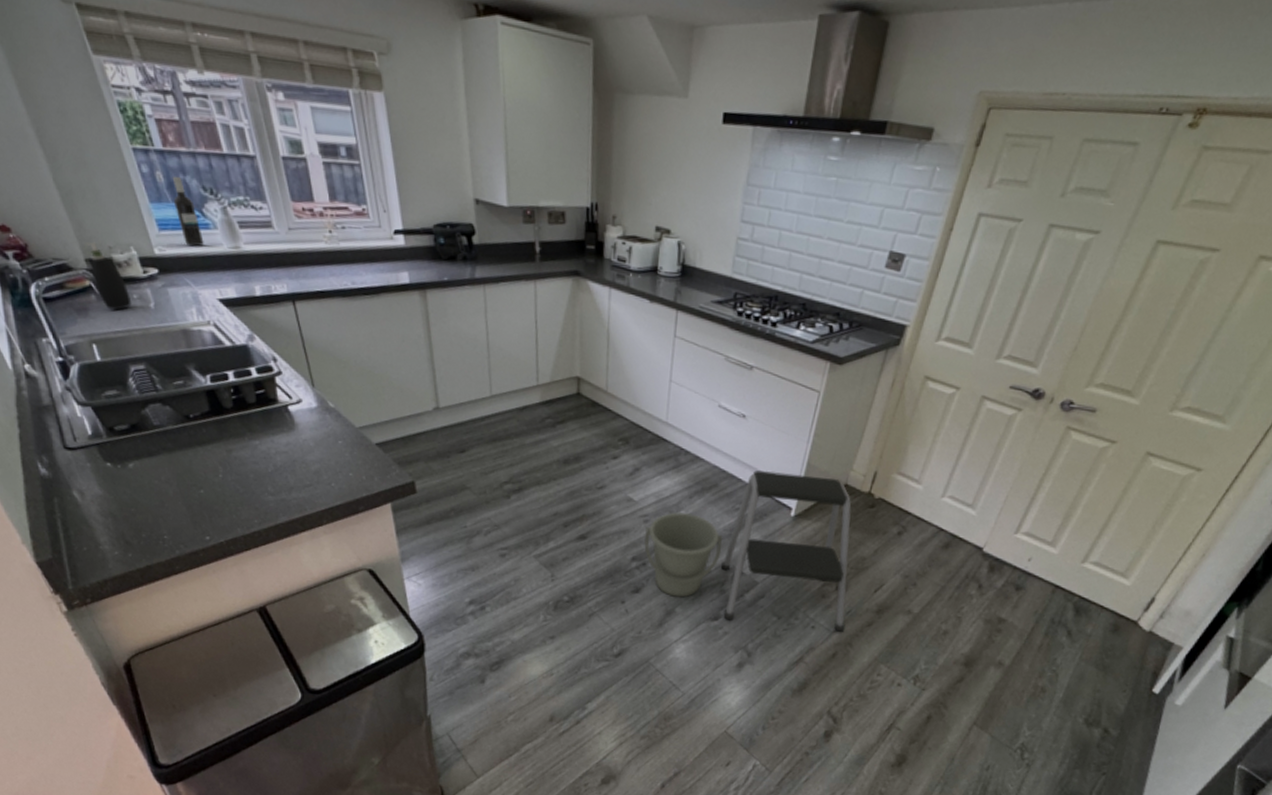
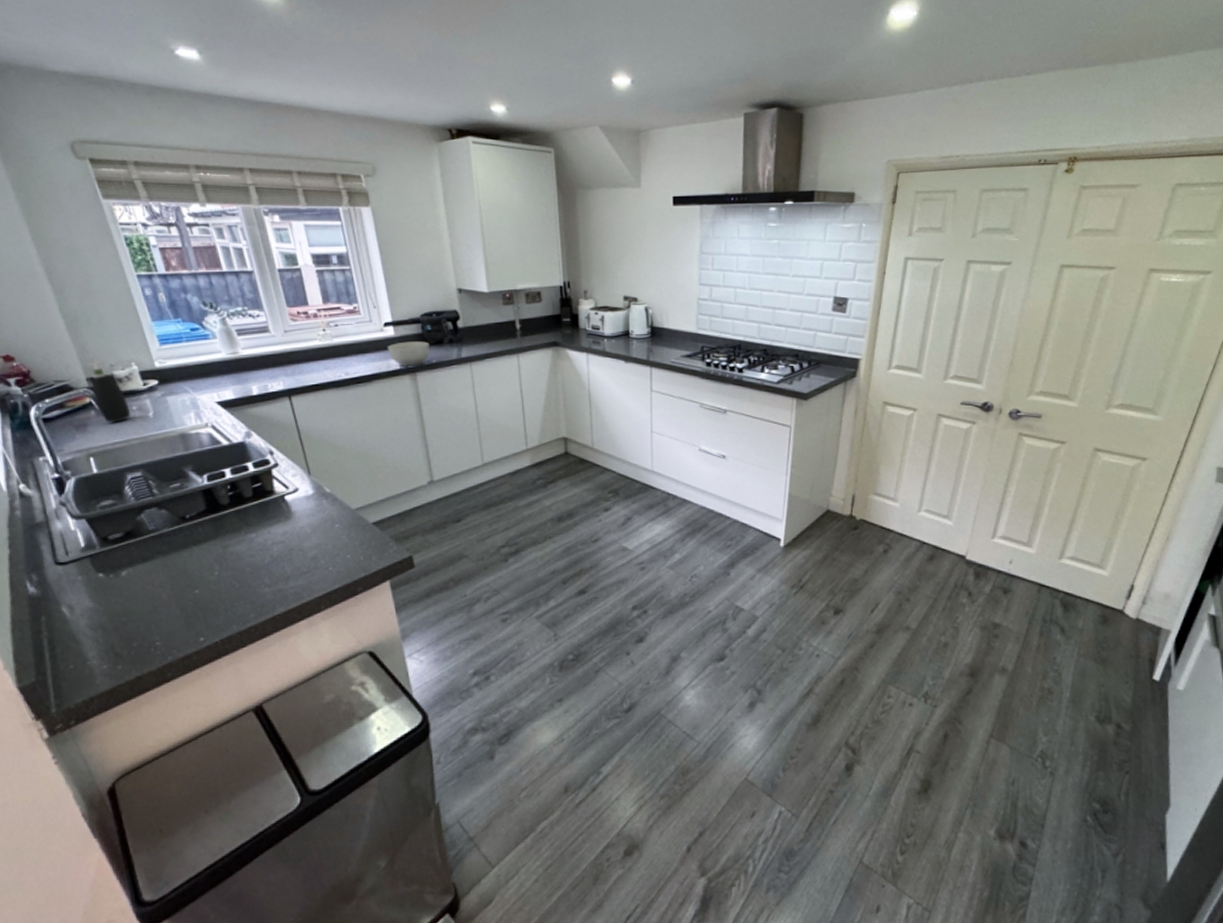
wine bottle: present [172,176,204,247] -> none [174,295,203,357]
bowl: none [396,253,442,283] -> present [387,341,430,367]
bucket: present [644,512,723,598] -> none [642,556,719,642]
step stool: present [721,470,851,632] -> none [721,505,849,659]

